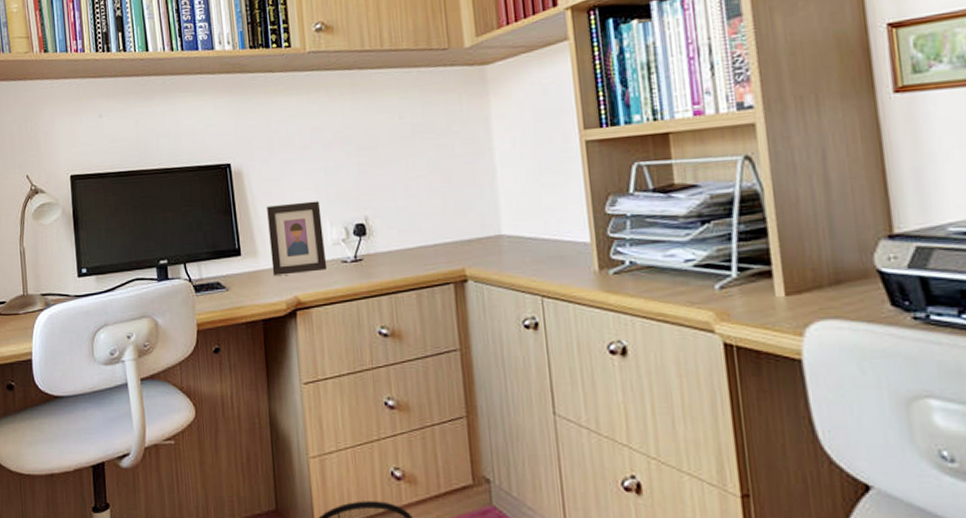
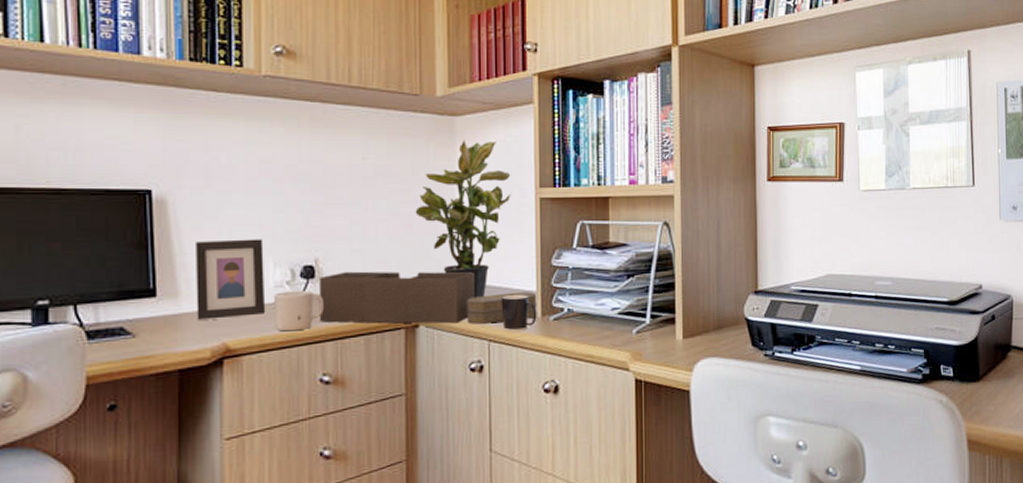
mug: none [332,247,377,286] -> present [273,290,323,332]
desk organizer: none [369,224,522,279] -> present [318,271,474,325]
potted plant: none [453,86,553,252] -> present [415,140,511,298]
decorative box: none [515,243,593,280] -> present [467,292,537,325]
mug: none [551,246,594,288] -> present [501,295,537,333]

